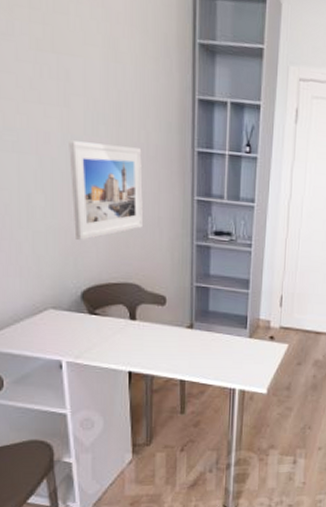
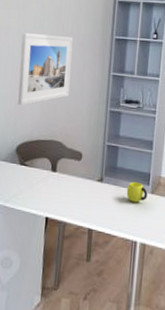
cup: none [221,326,245,348] -> present [126,181,148,203]

